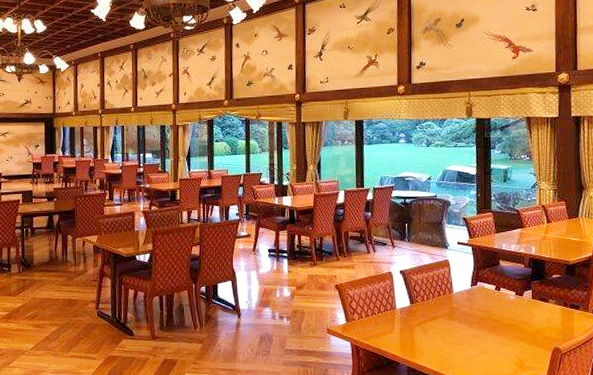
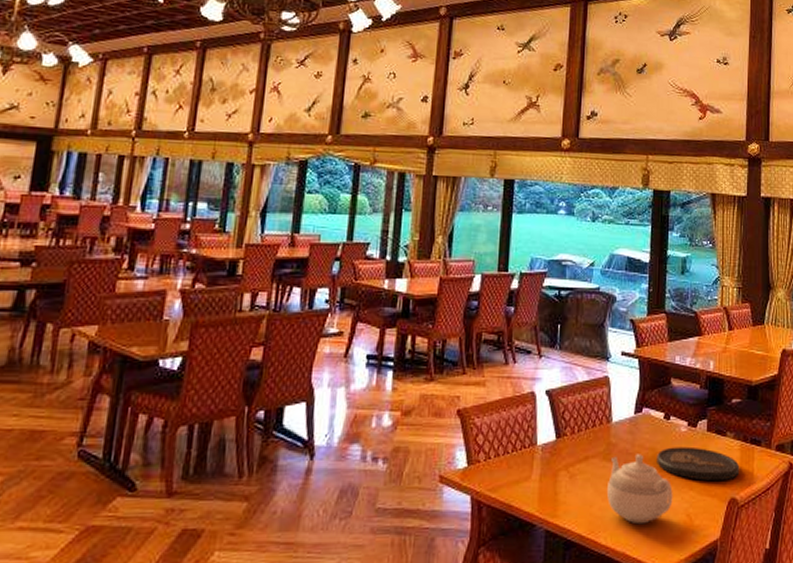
teapot: none [452,315,506,365] -> present [606,454,673,525]
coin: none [491,310,562,336] -> present [657,446,740,482]

